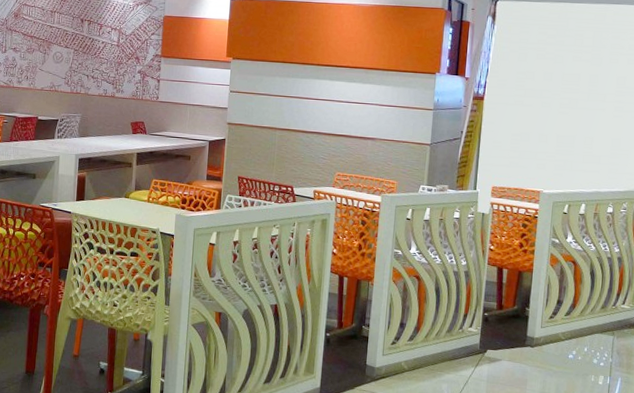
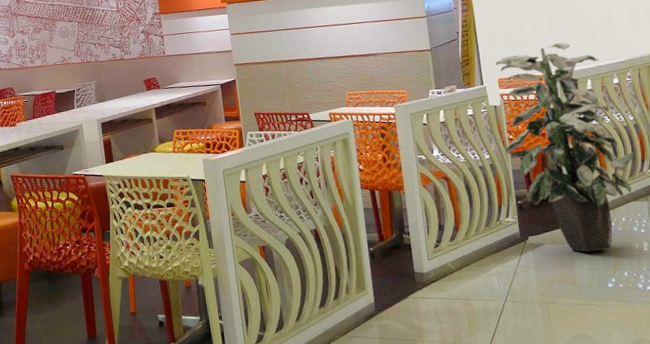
indoor plant: none [484,160,614,376] -> present [495,42,637,253]

